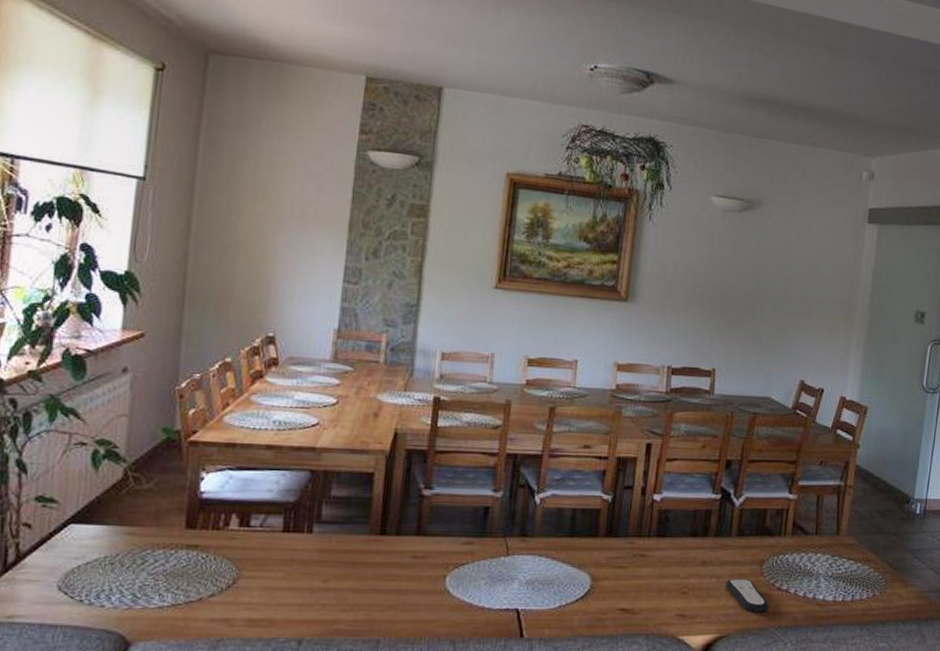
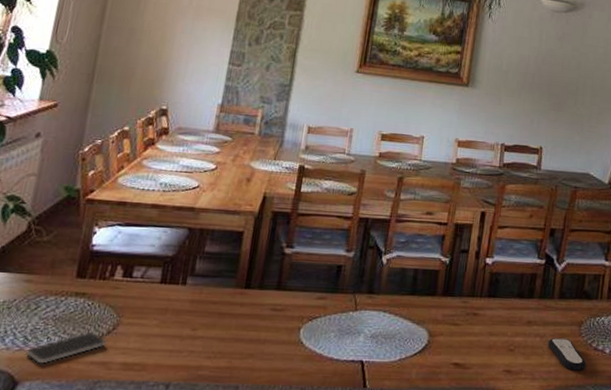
smartphone: none [136,586,227,623] -> present [25,331,107,364]

